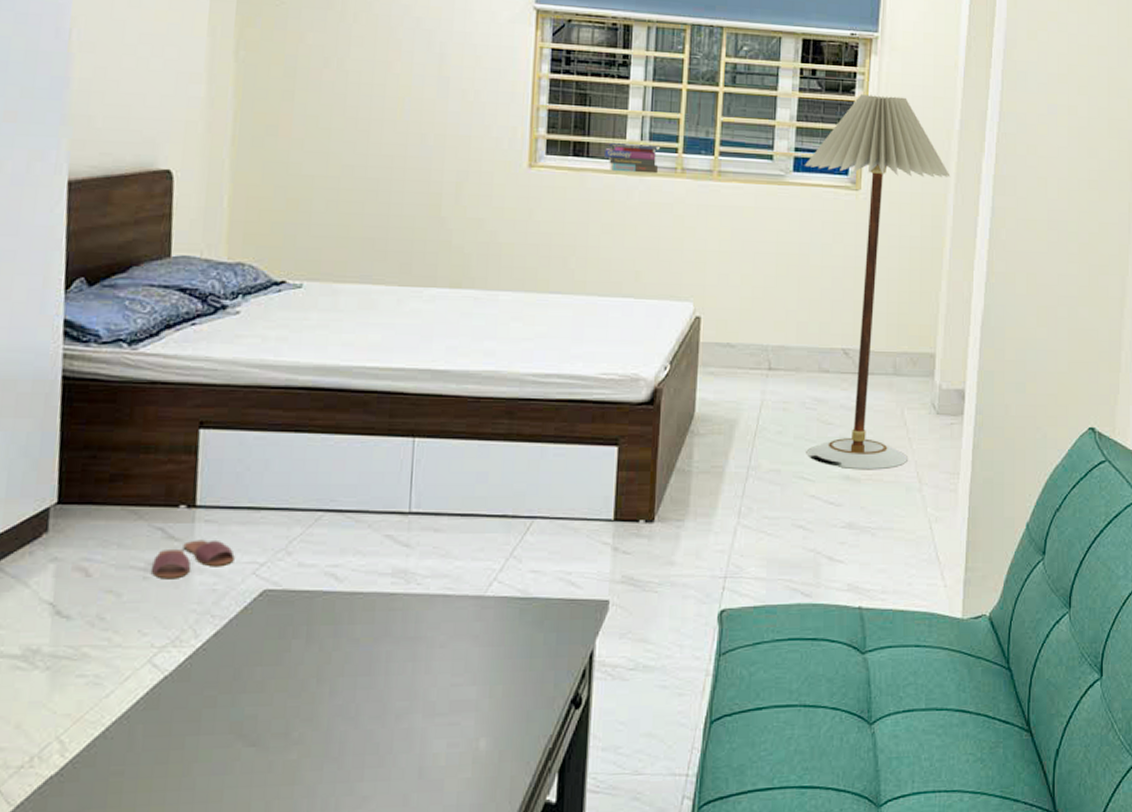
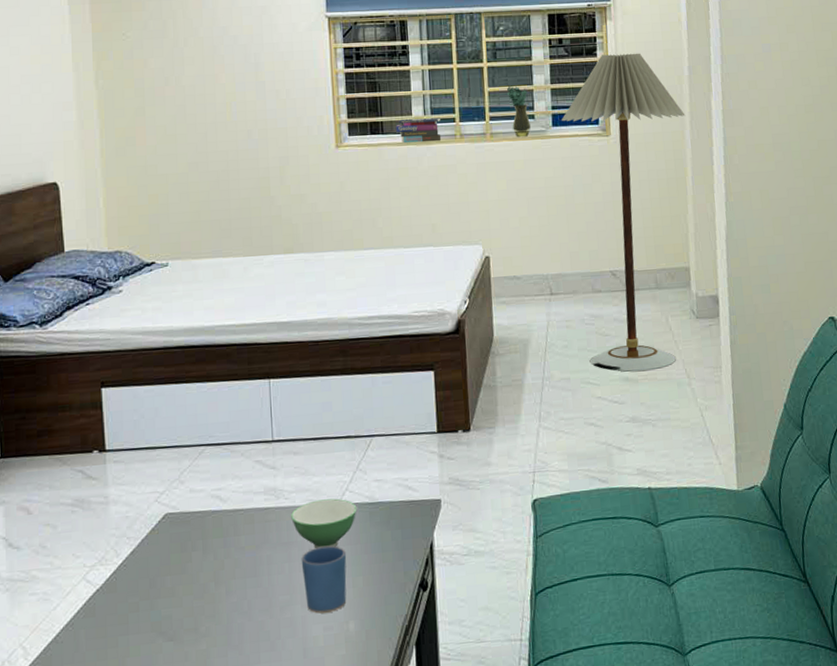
slippers: present [152,540,235,579] -> none [78,477,140,511]
bowl: none [420,589,506,648] -> present [290,498,357,549]
mug: none [428,645,485,726] -> present [301,545,347,614]
vase: none [743,116,767,180] -> present [506,84,531,138]

